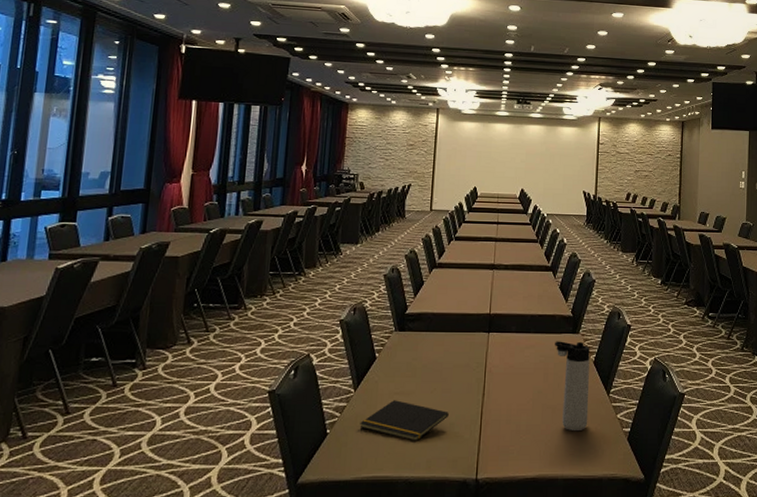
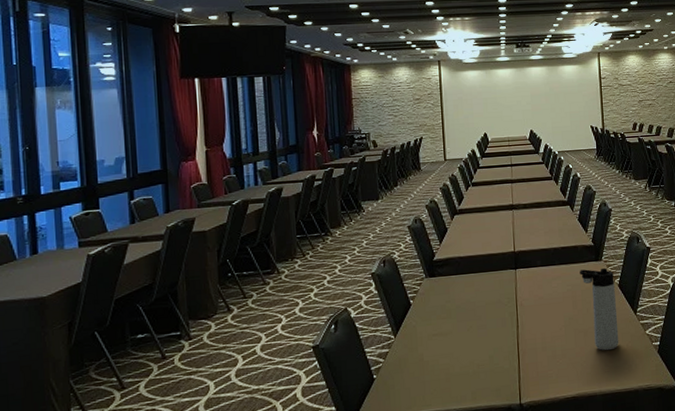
notepad: present [360,400,449,441] -> none [404,341,487,377]

